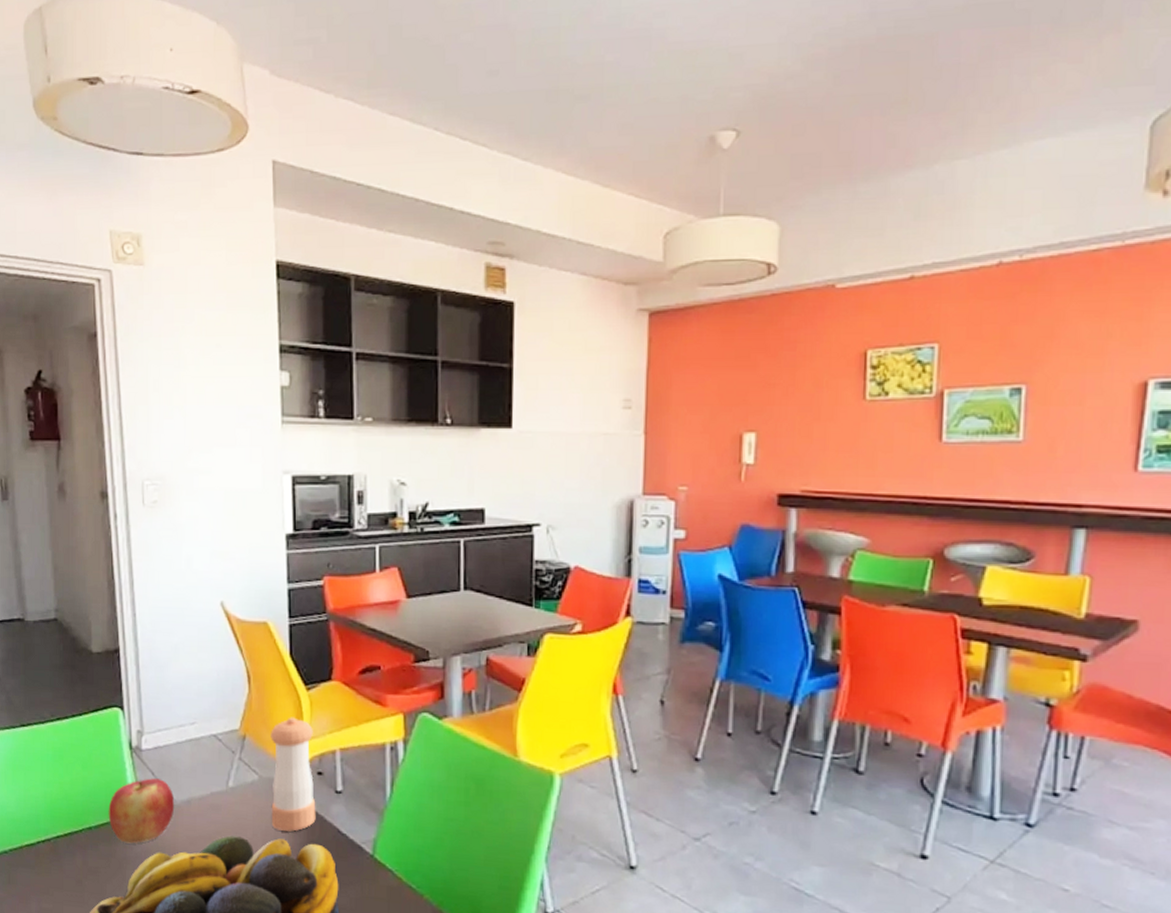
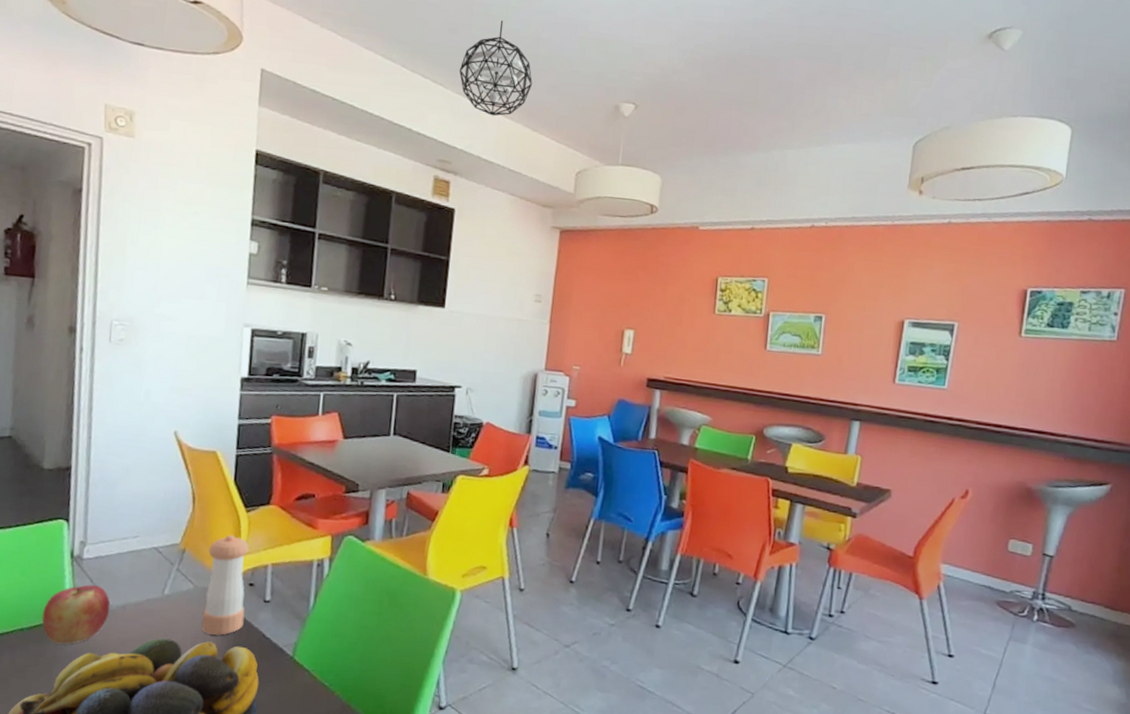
pendant light: none [504,47,598,176] -> present [459,20,532,116]

